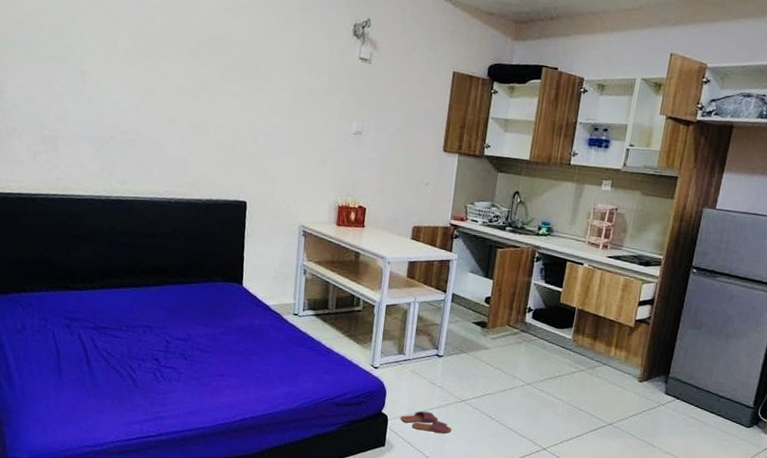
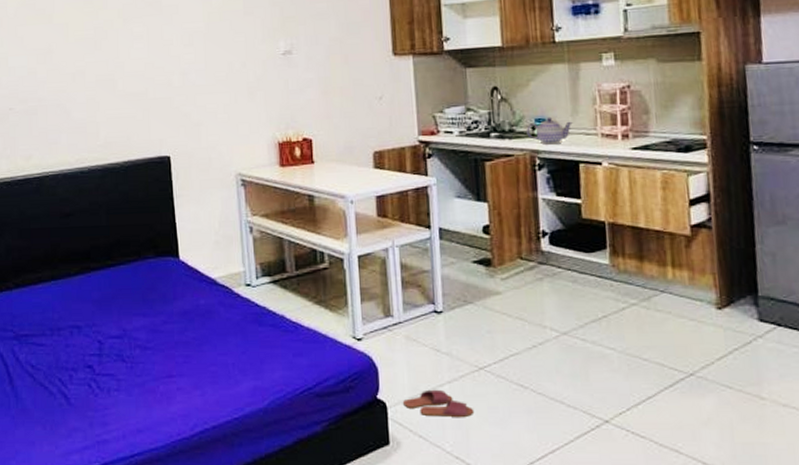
teapot: none [533,222,569,244] -> present [526,117,573,145]

